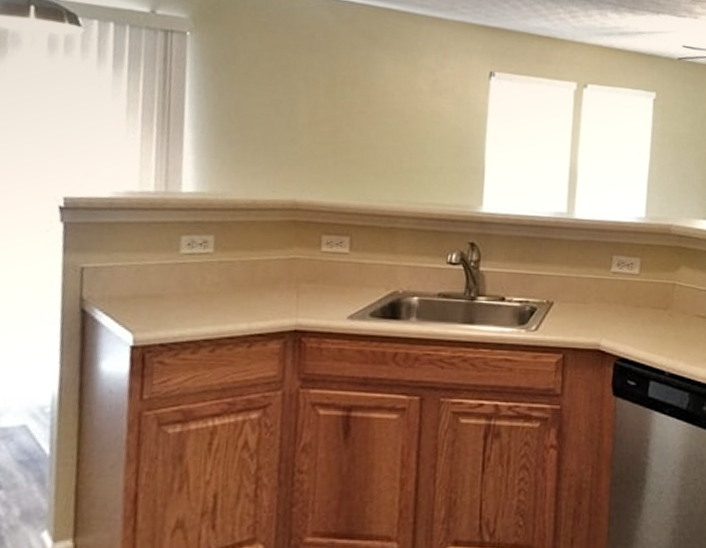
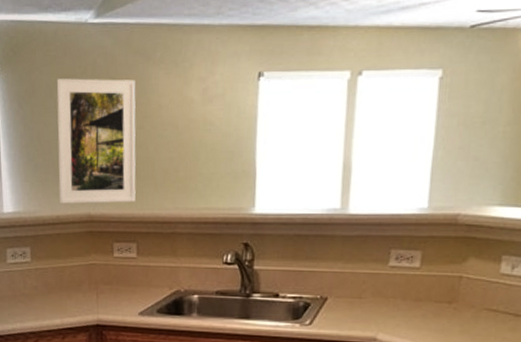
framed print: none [257,47,359,192] -> present [56,78,136,204]

